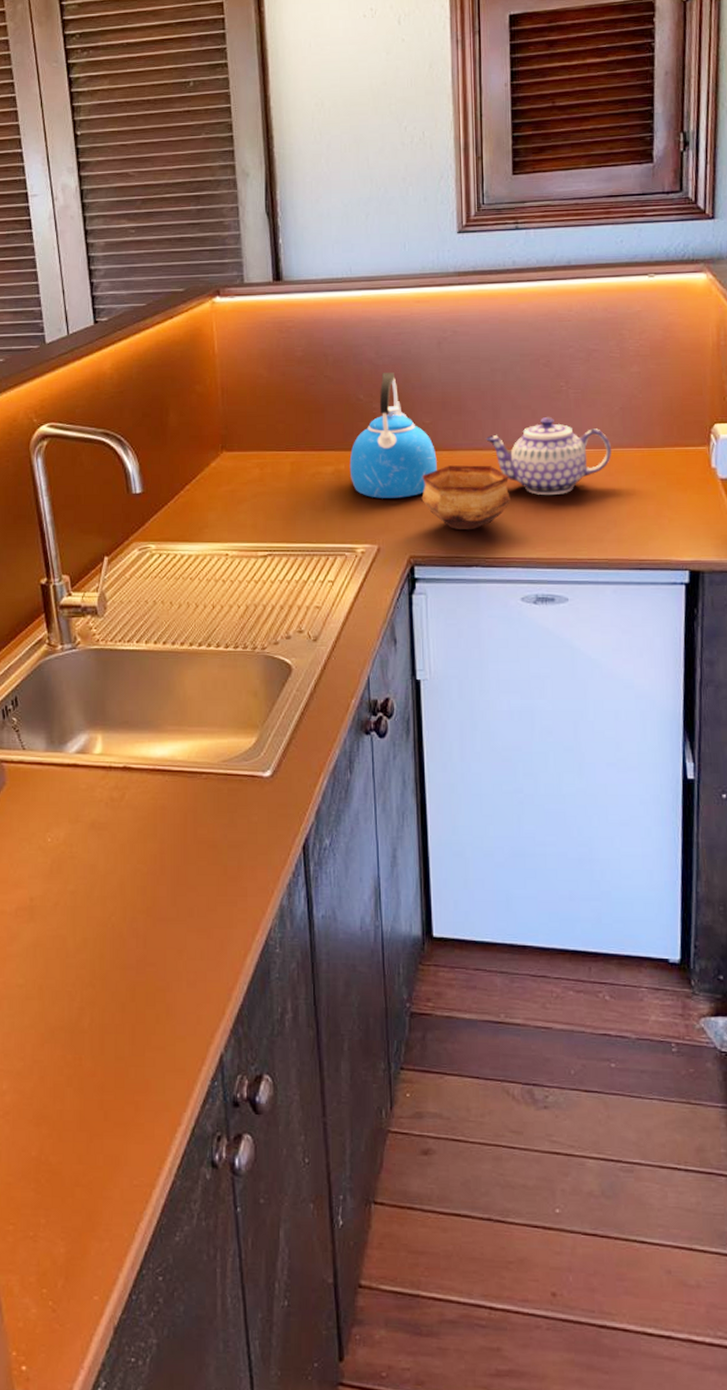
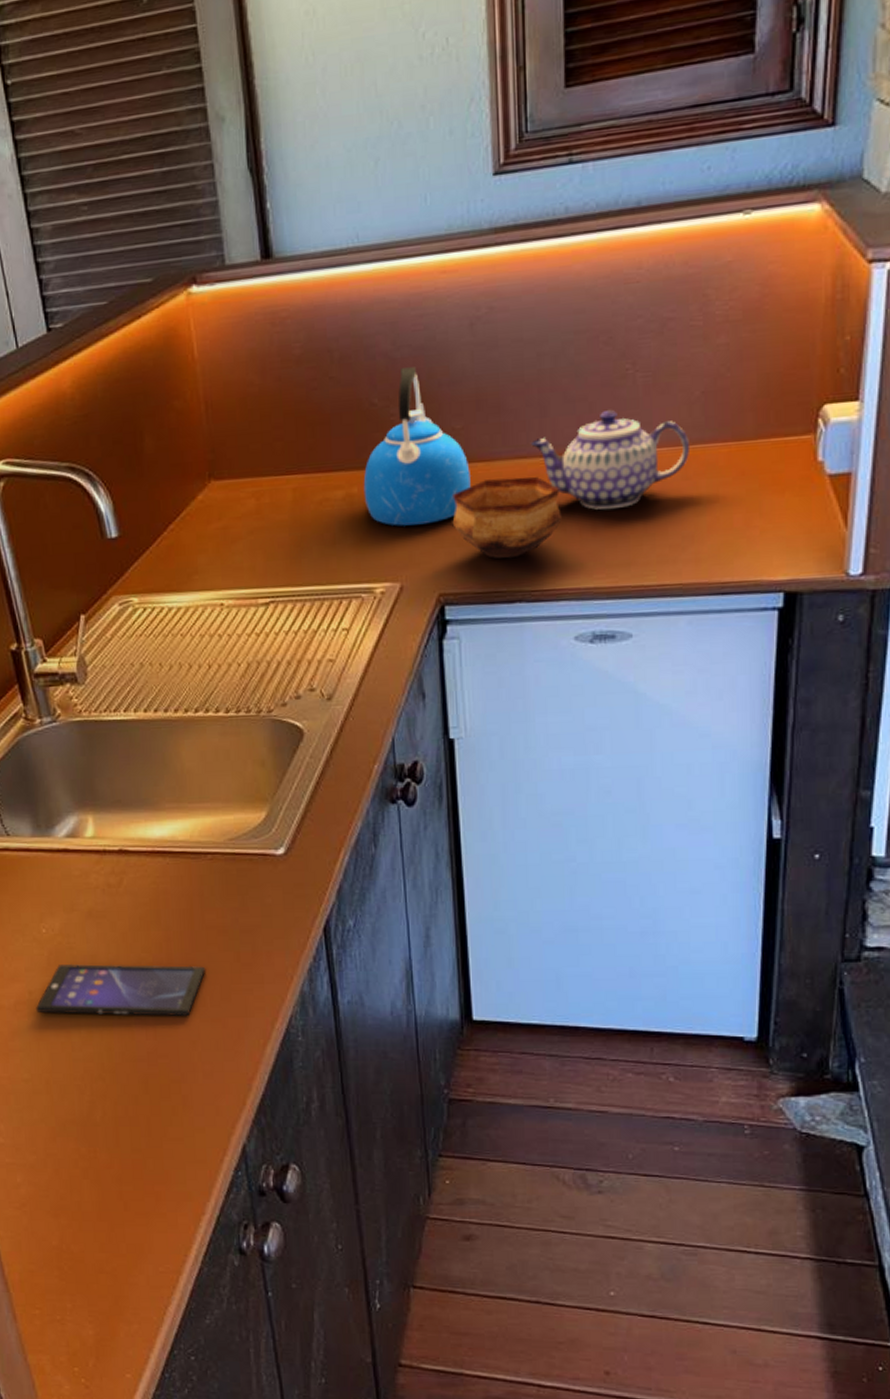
smartphone: none [36,872,194,926] -> present [36,963,205,1016]

